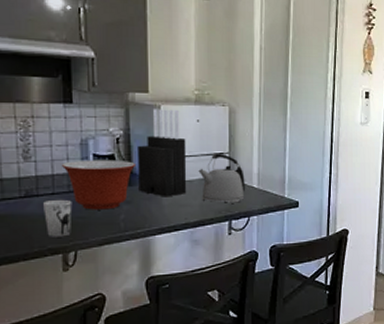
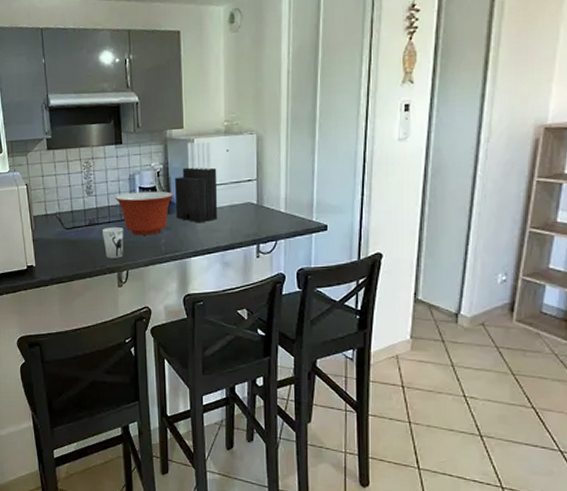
kettle: present [198,153,245,203] -> none [228,180,272,228]

